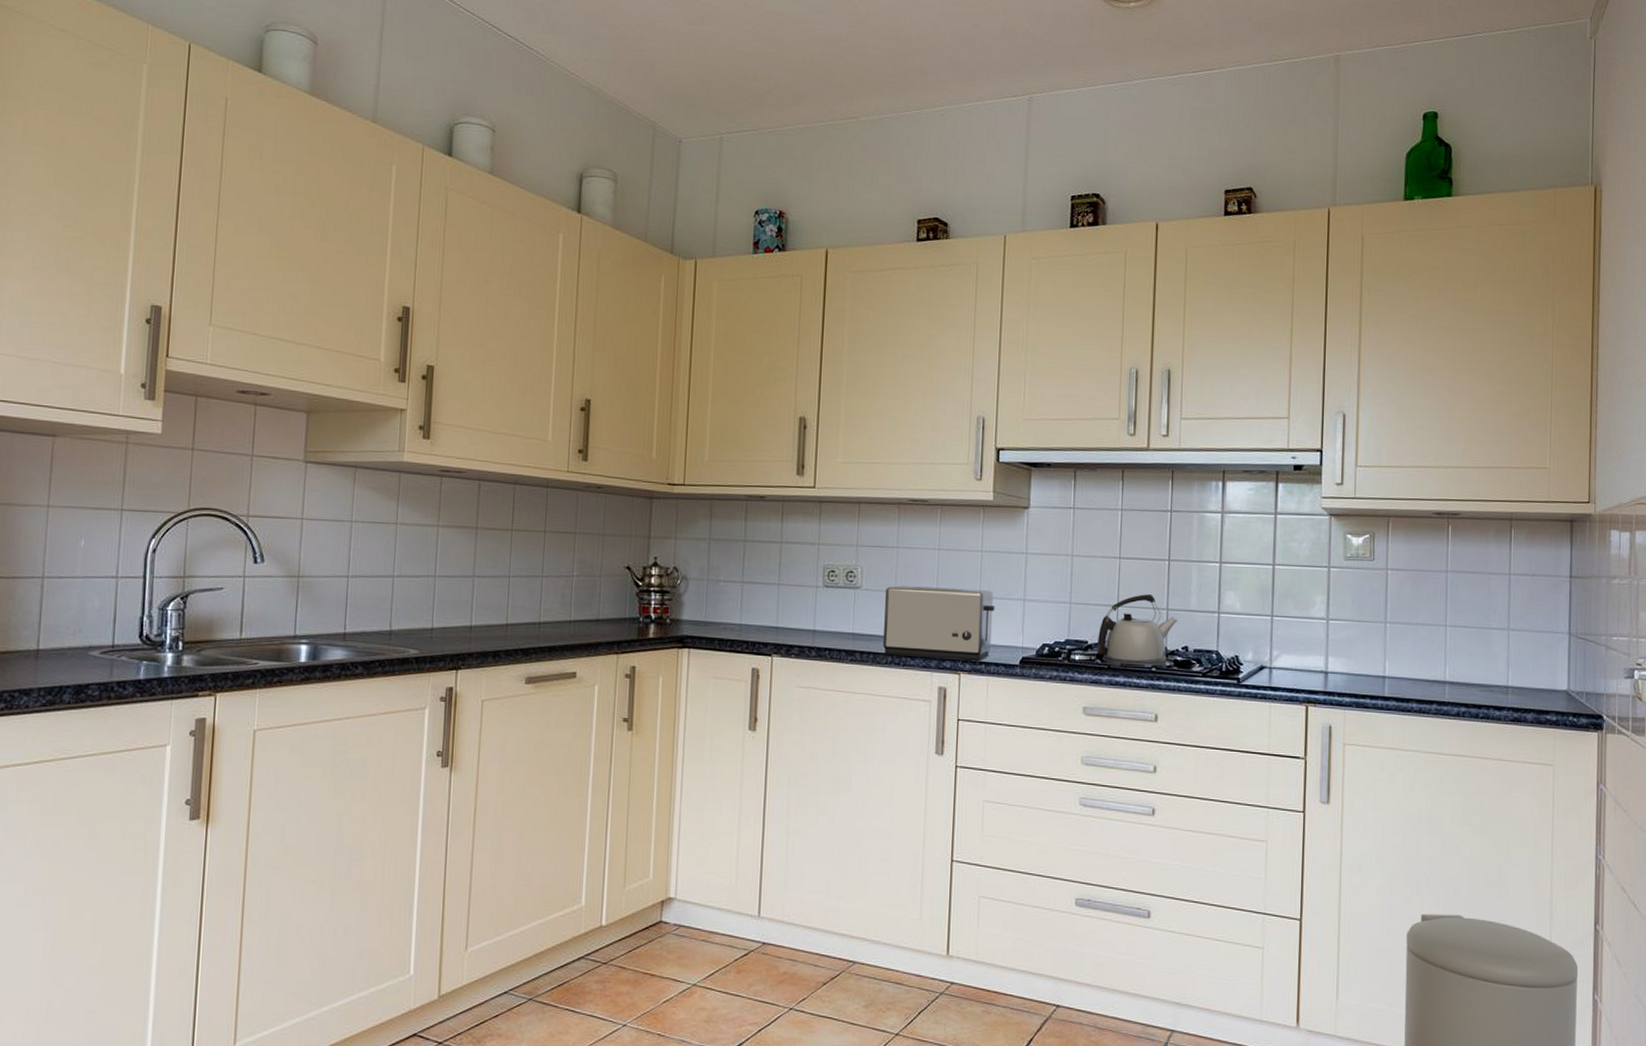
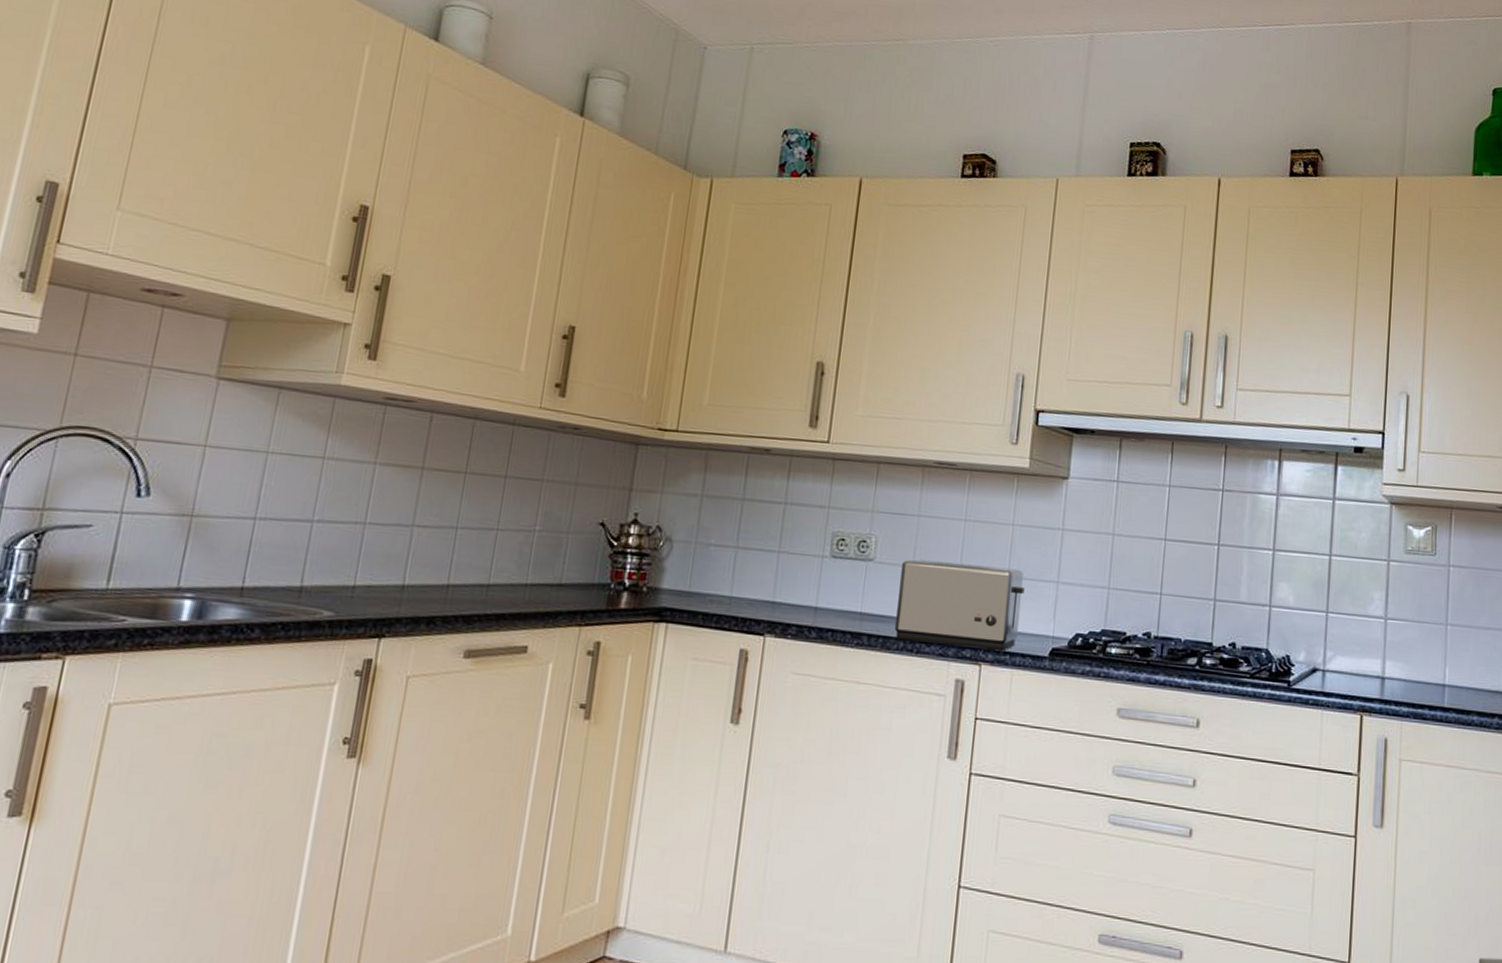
kettle: present [1096,594,1178,668] -> none [1135,581,1225,667]

